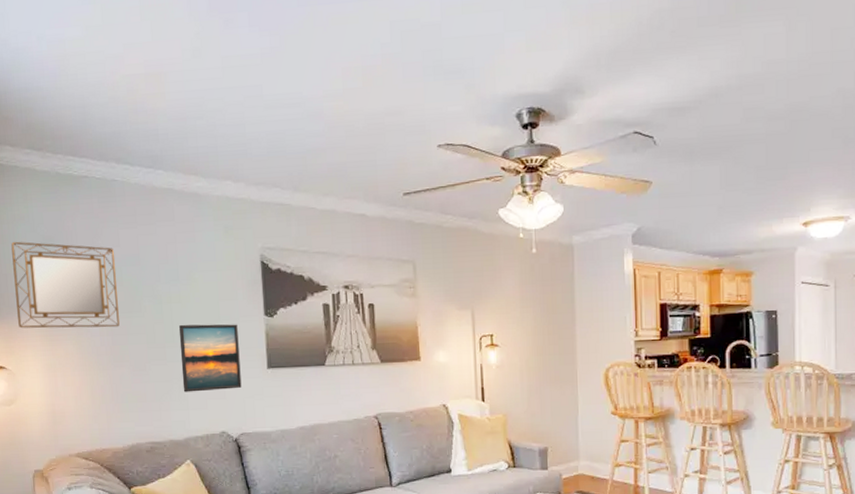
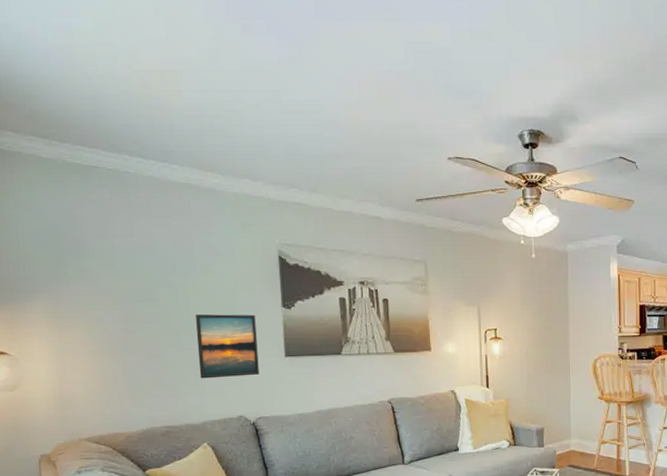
home mirror: present [11,241,120,329] -> none [13,227,133,316]

